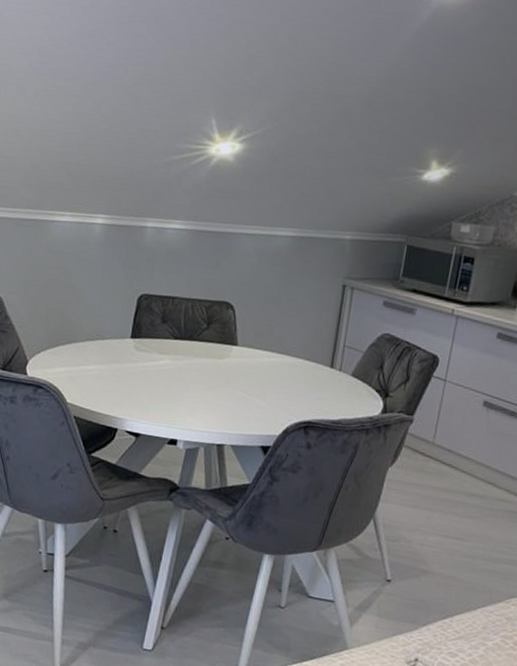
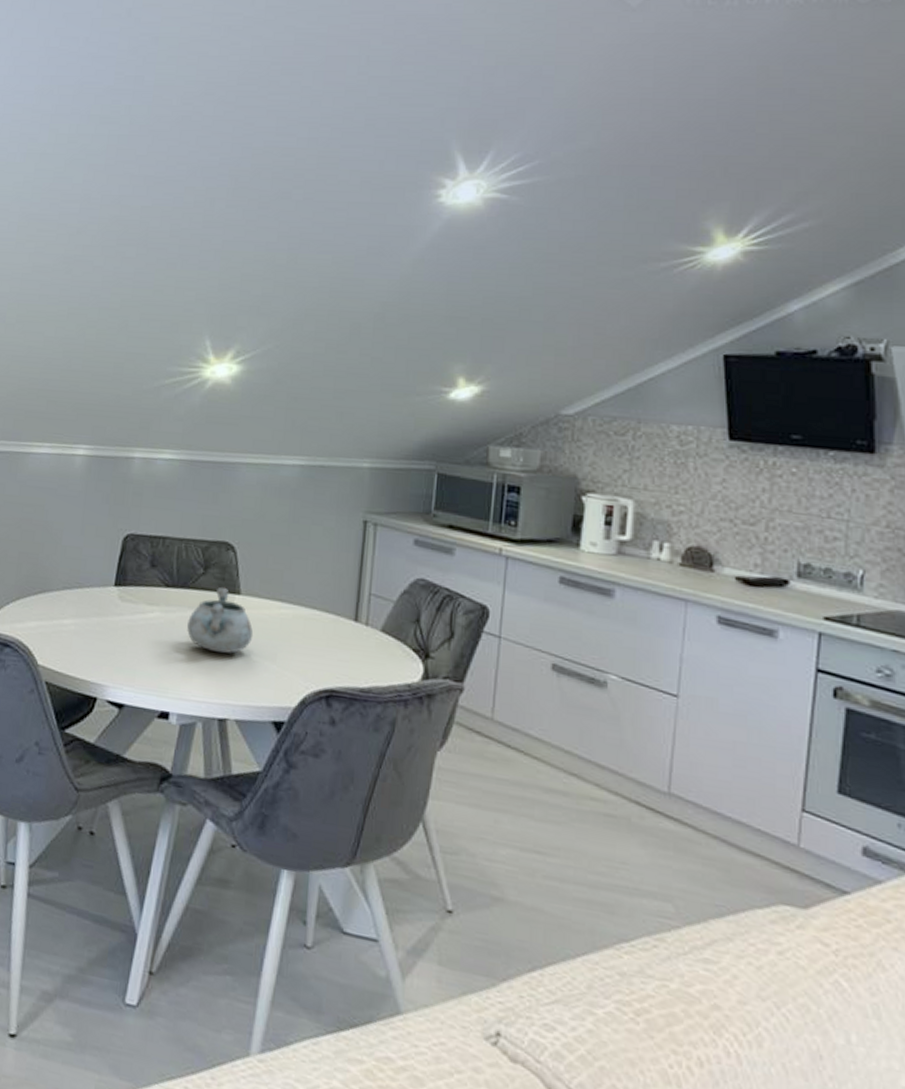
decorative bowl: none [192,339,248,394] -> present [187,586,254,654]

